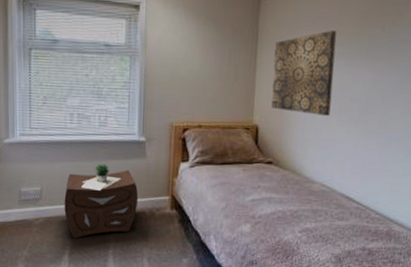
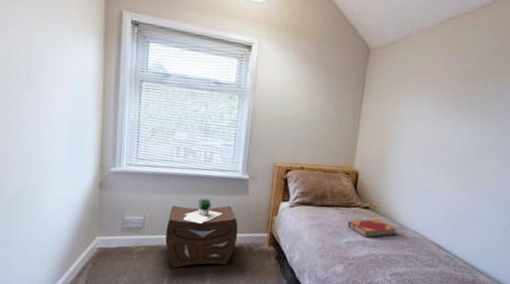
hardback book: none [251,174,303,194] -> present [347,219,397,238]
wall art: present [271,30,337,116] -> none [372,84,442,167]

